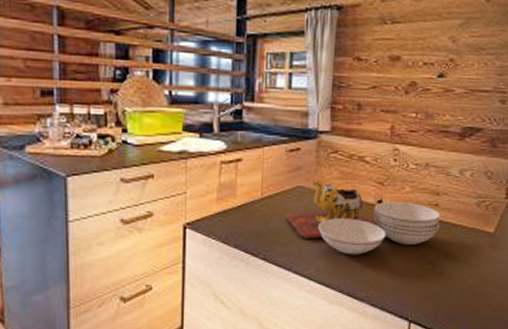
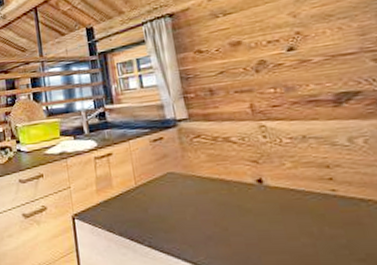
cutting board: present [285,180,441,255] -> none [162,165,344,240]

